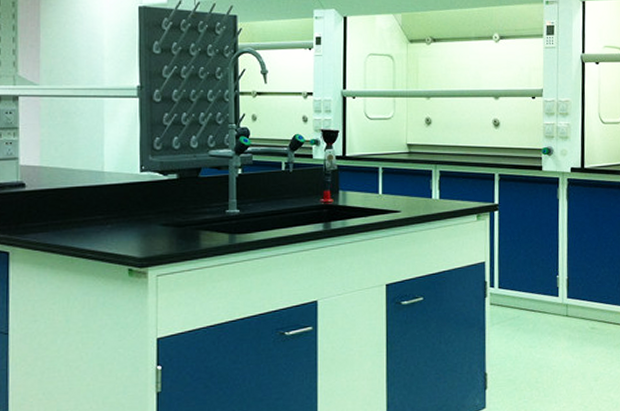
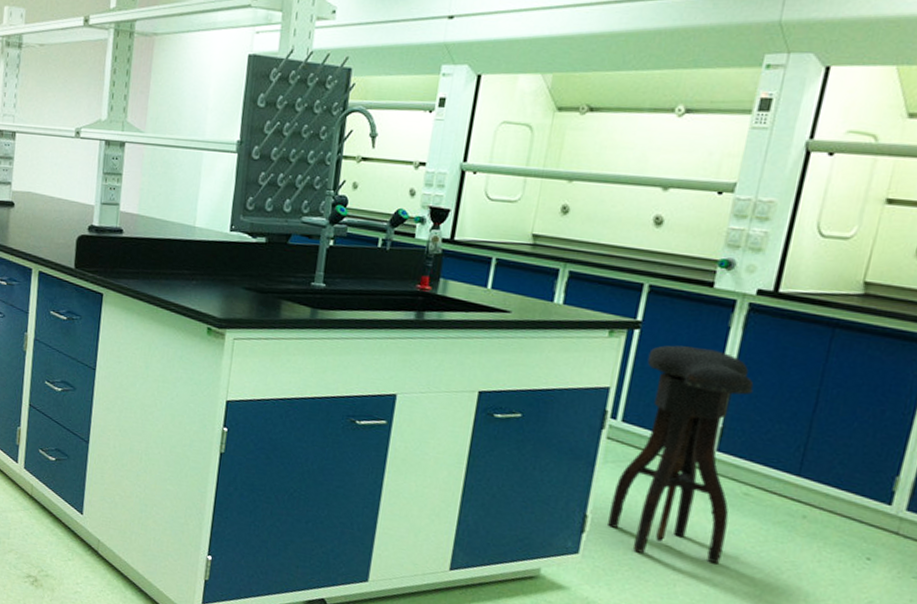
stool: none [502,218,586,395] -> present [608,345,754,564]

